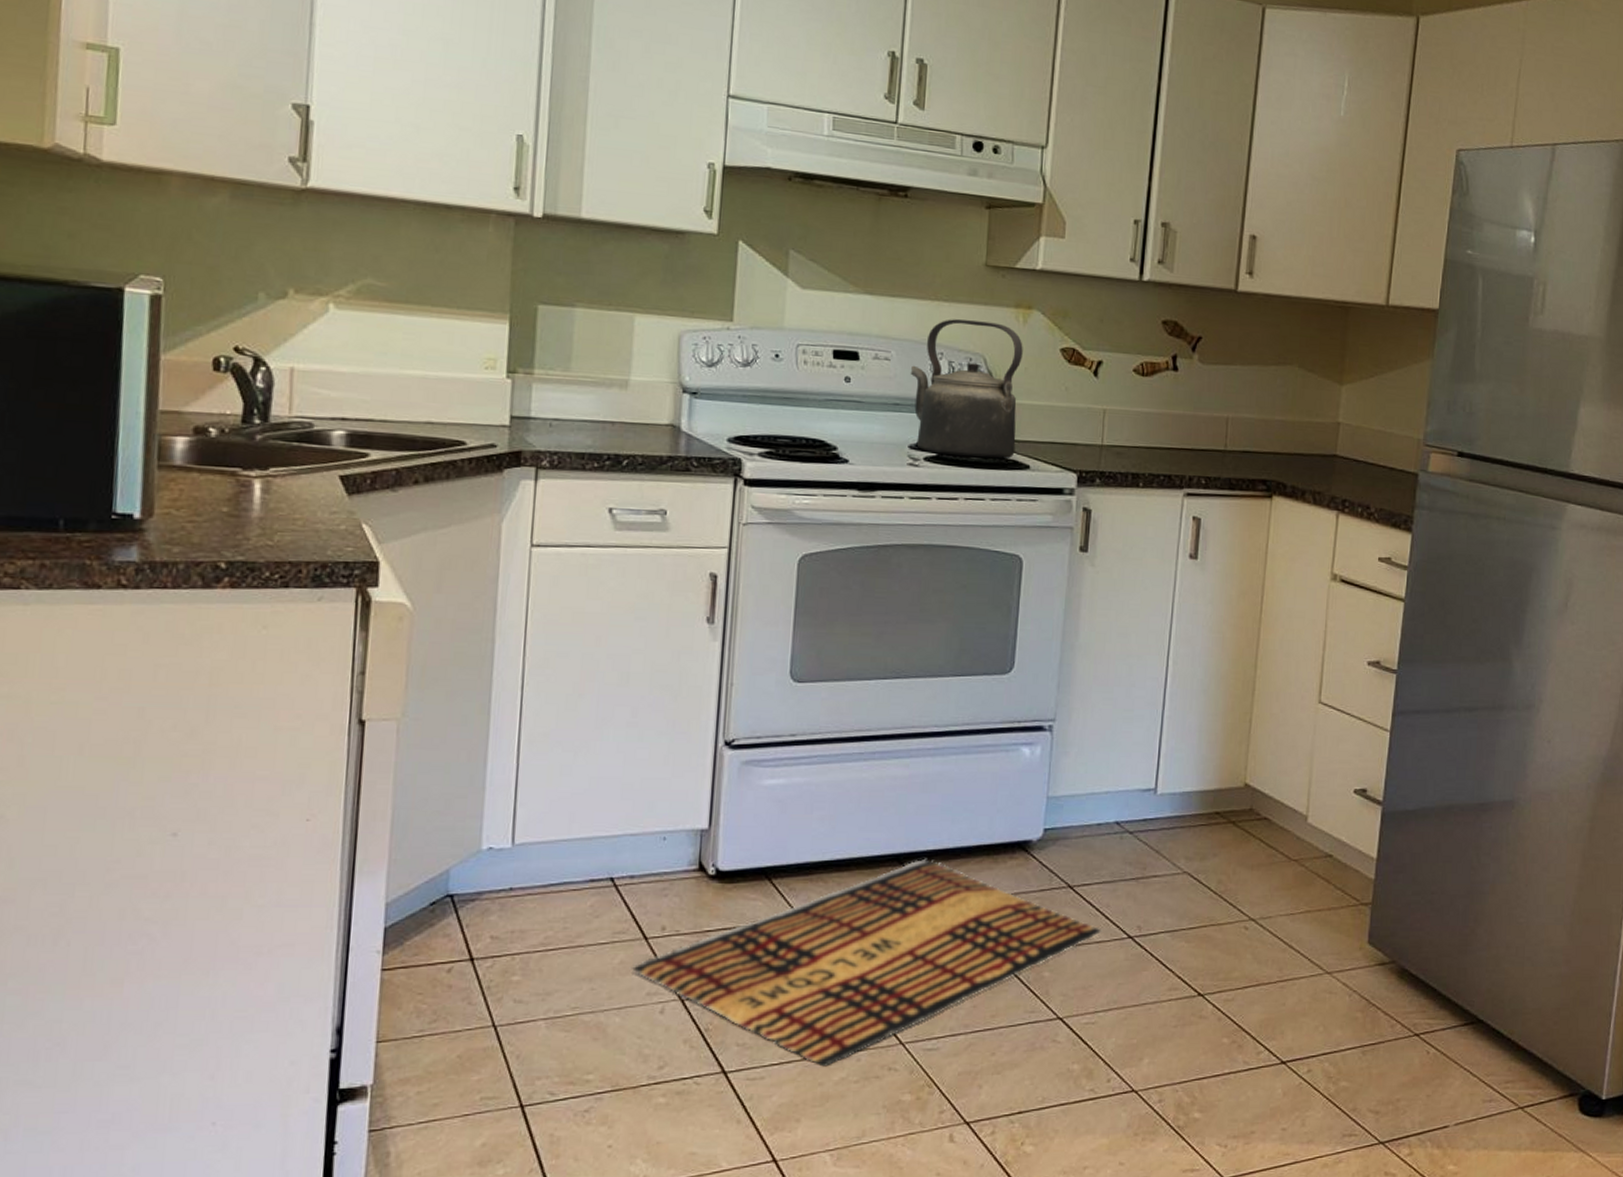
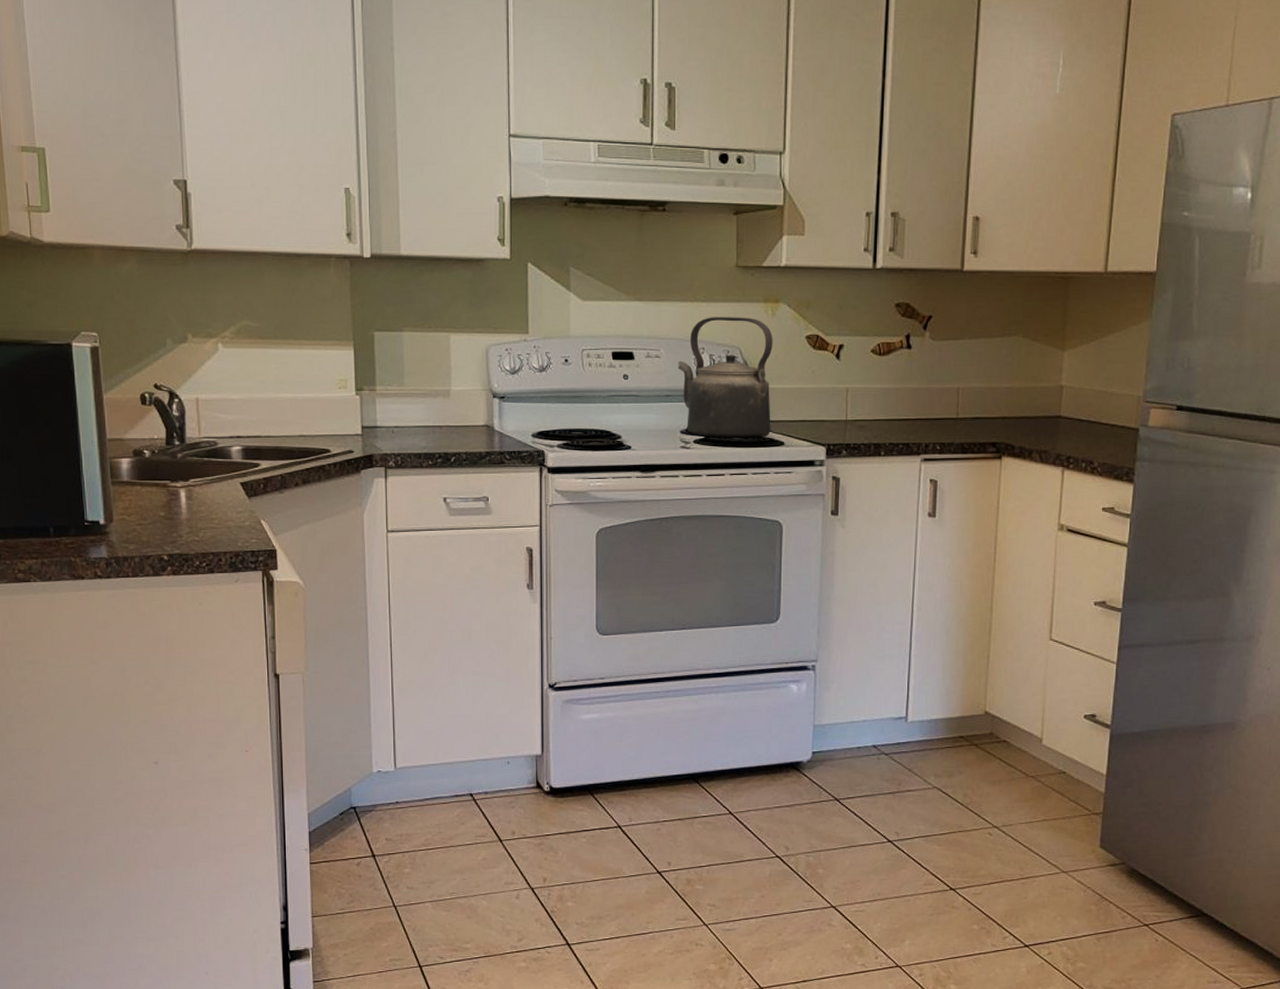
doormat: present [629,858,1102,1065] -> none [490,777,866,941]

